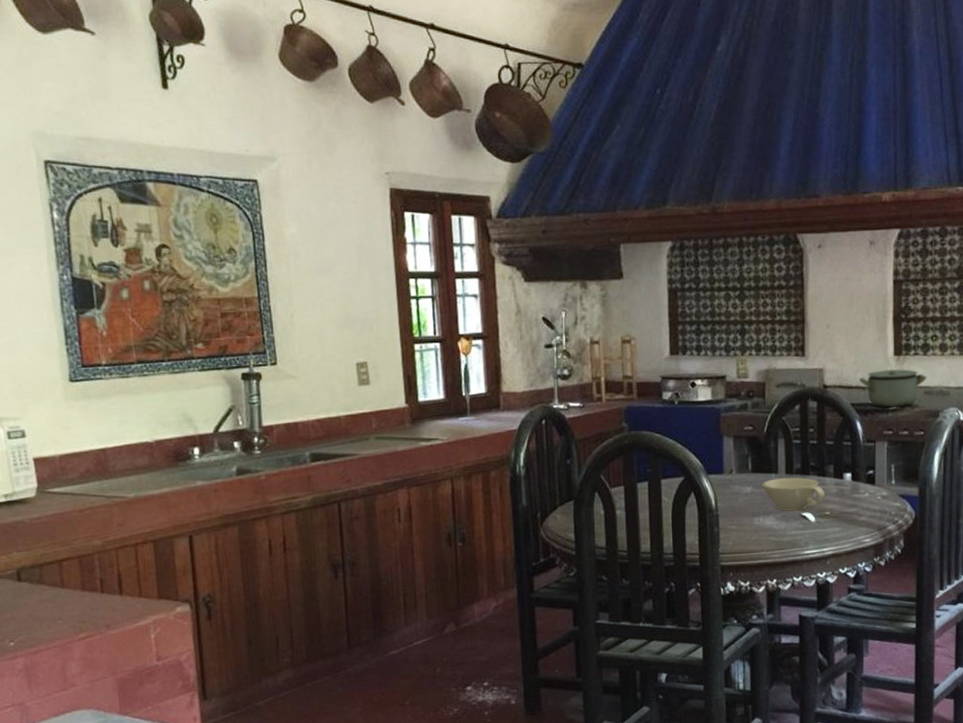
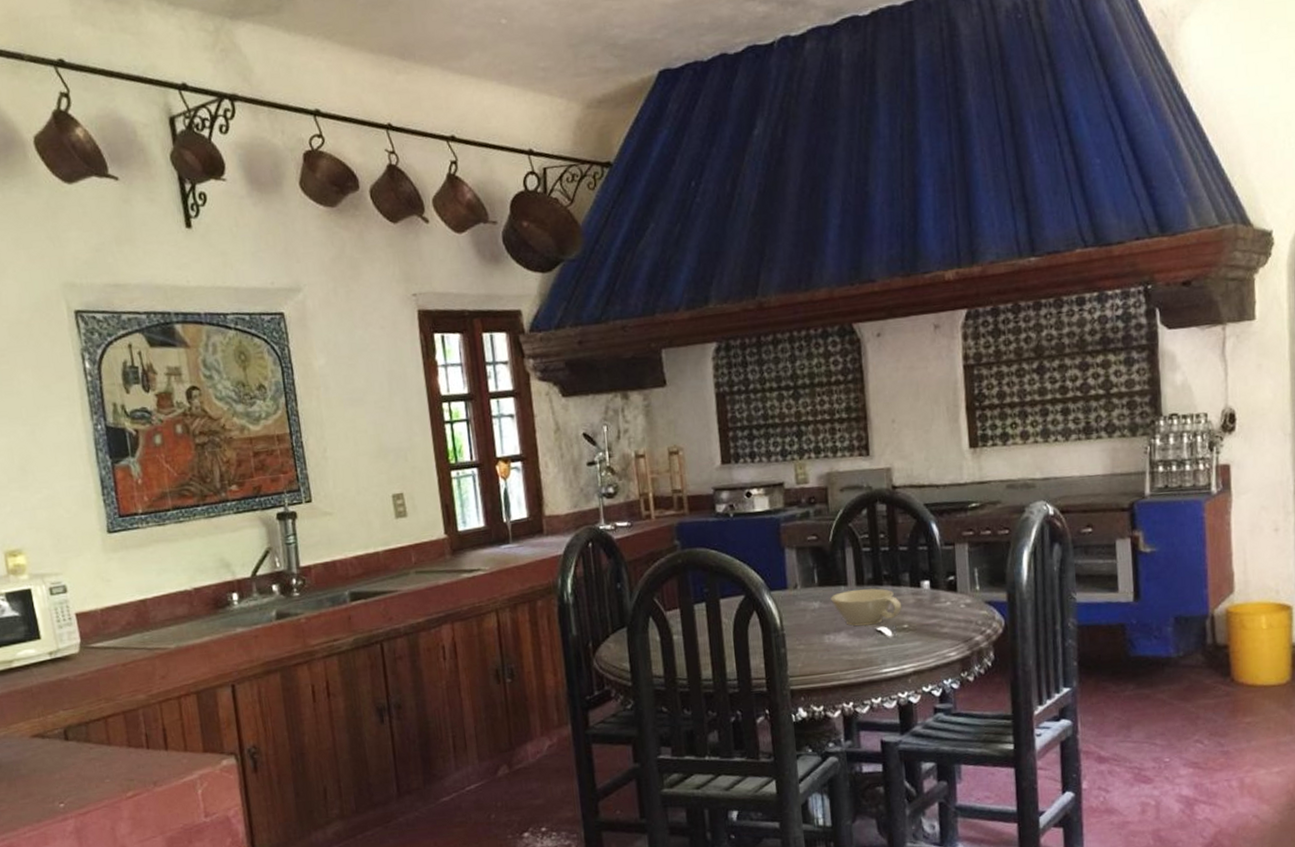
cooking pot: present [859,368,927,408] -> none [932,462,1008,506]

